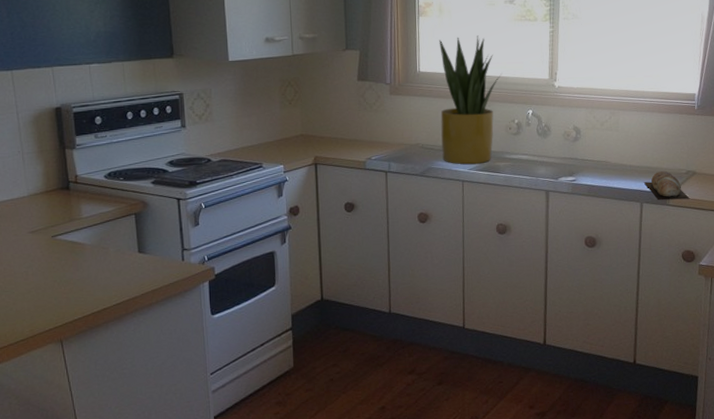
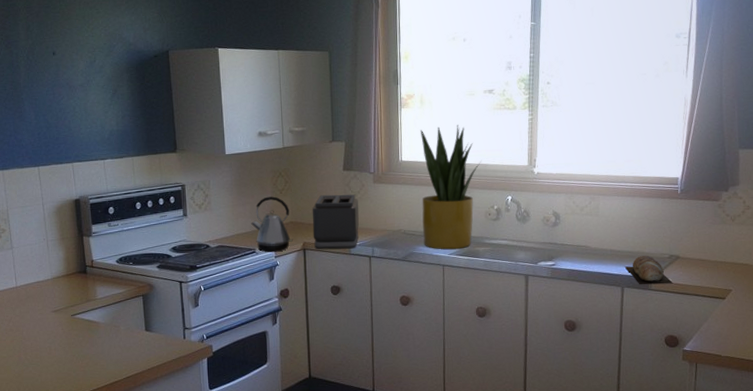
kettle: none [257,107,303,167] -> present [251,196,293,252]
toaster: none [324,106,375,165] -> present [312,194,359,250]

